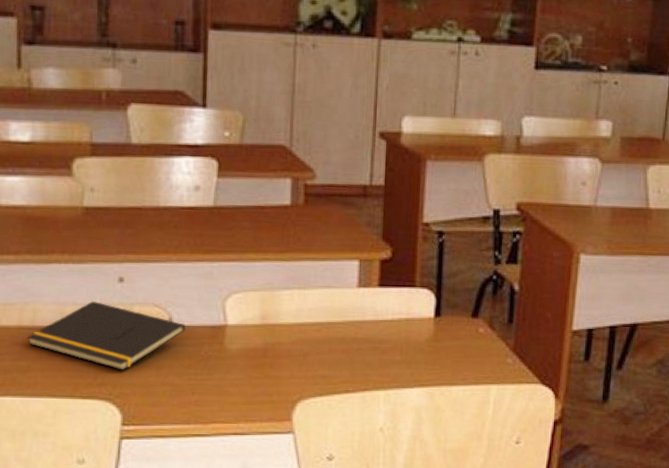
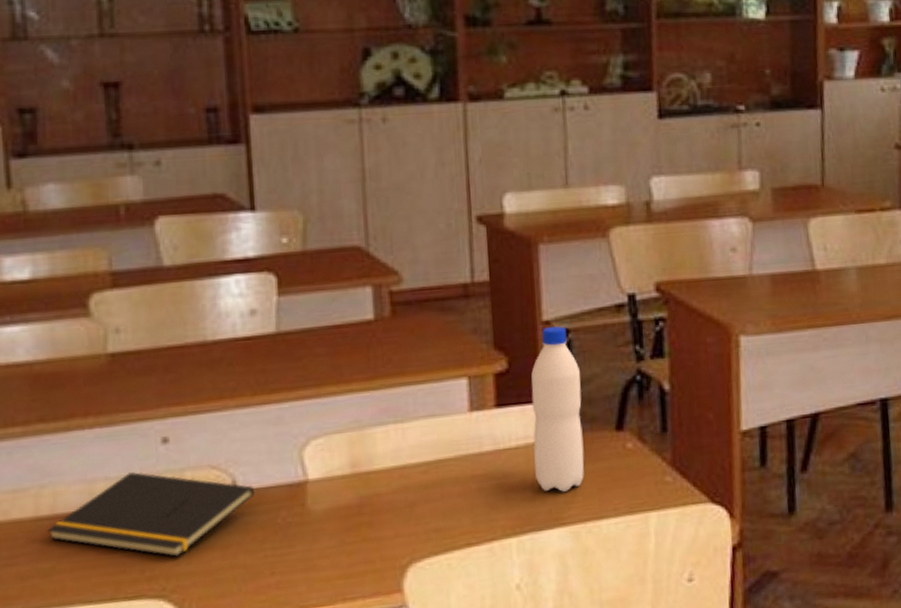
water bottle: none [404,228,449,360] -> present [531,326,584,492]

